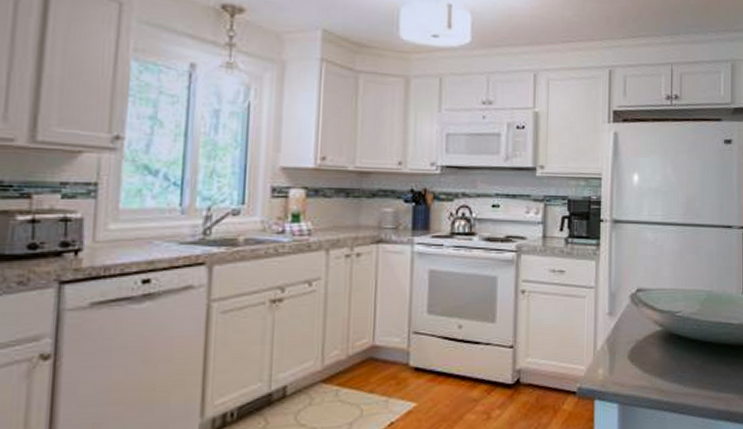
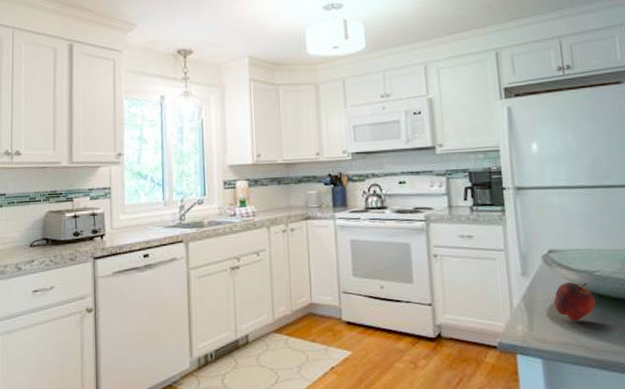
apple: none [635,323,675,364] -> present [553,282,596,322]

